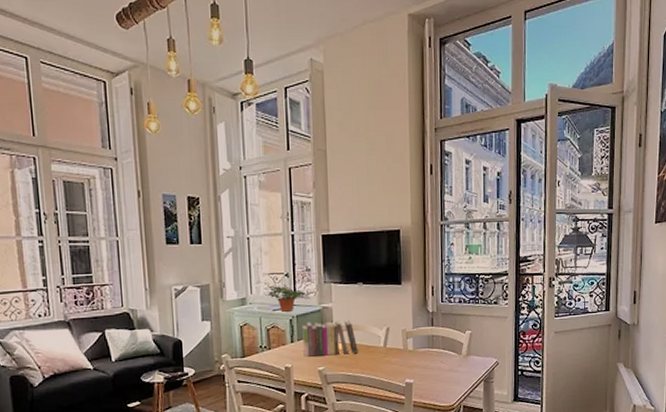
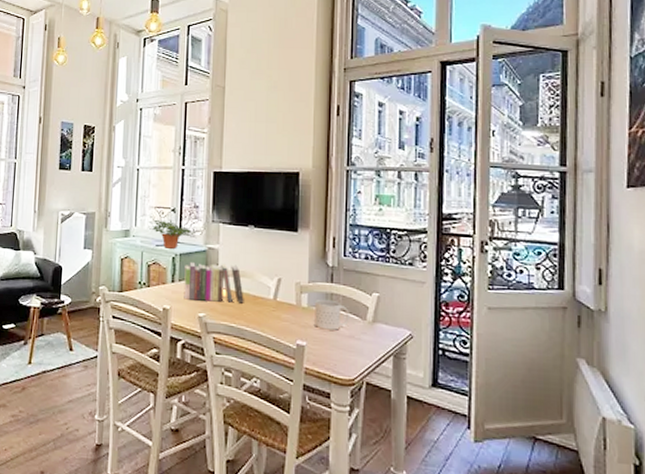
mug: none [419,341,448,368] -> present [315,299,349,331]

